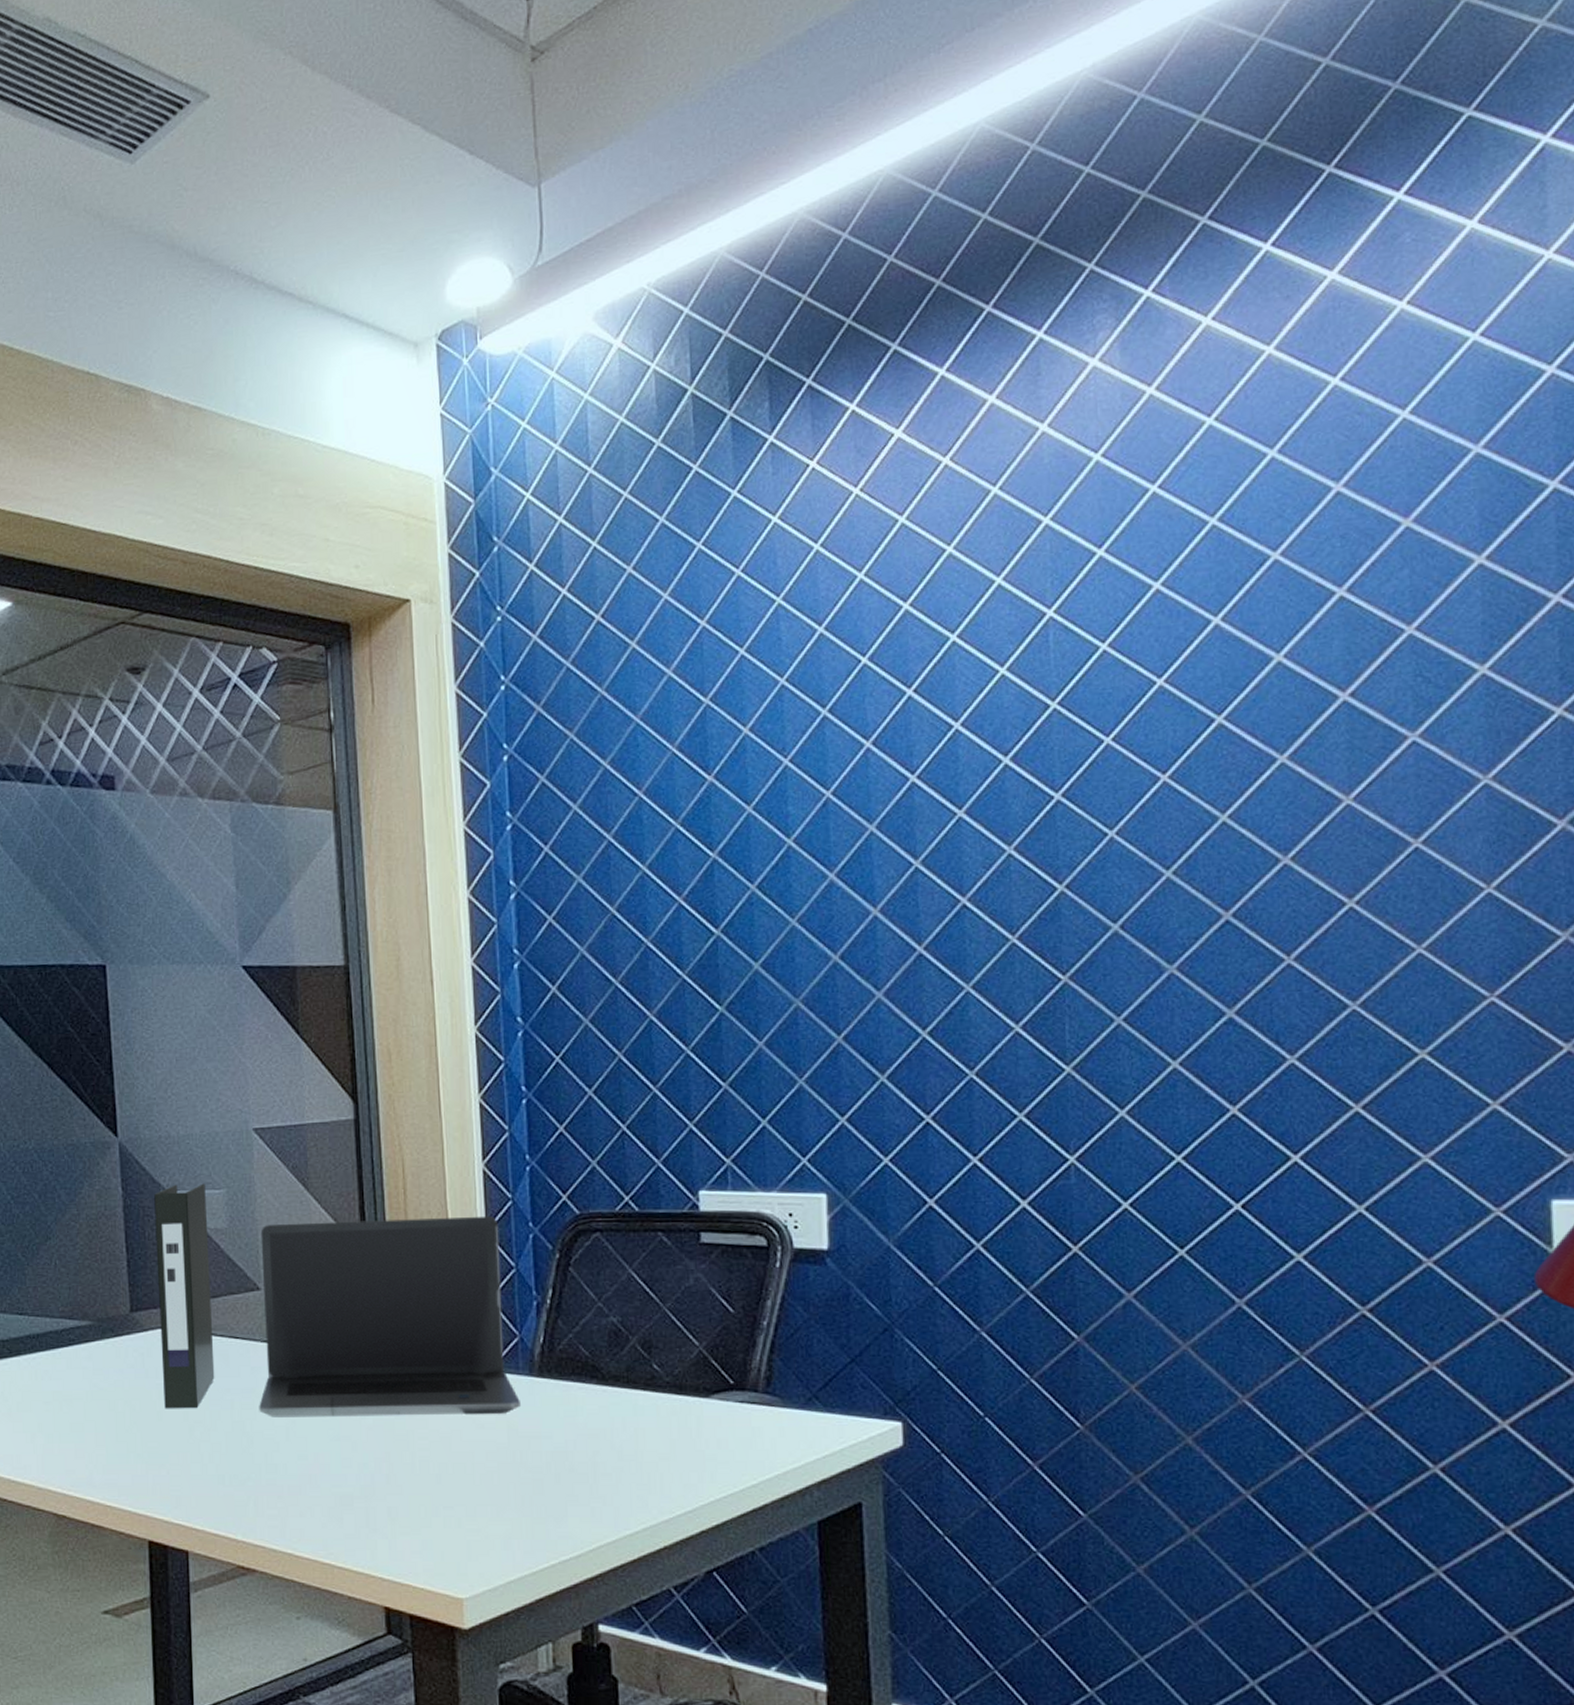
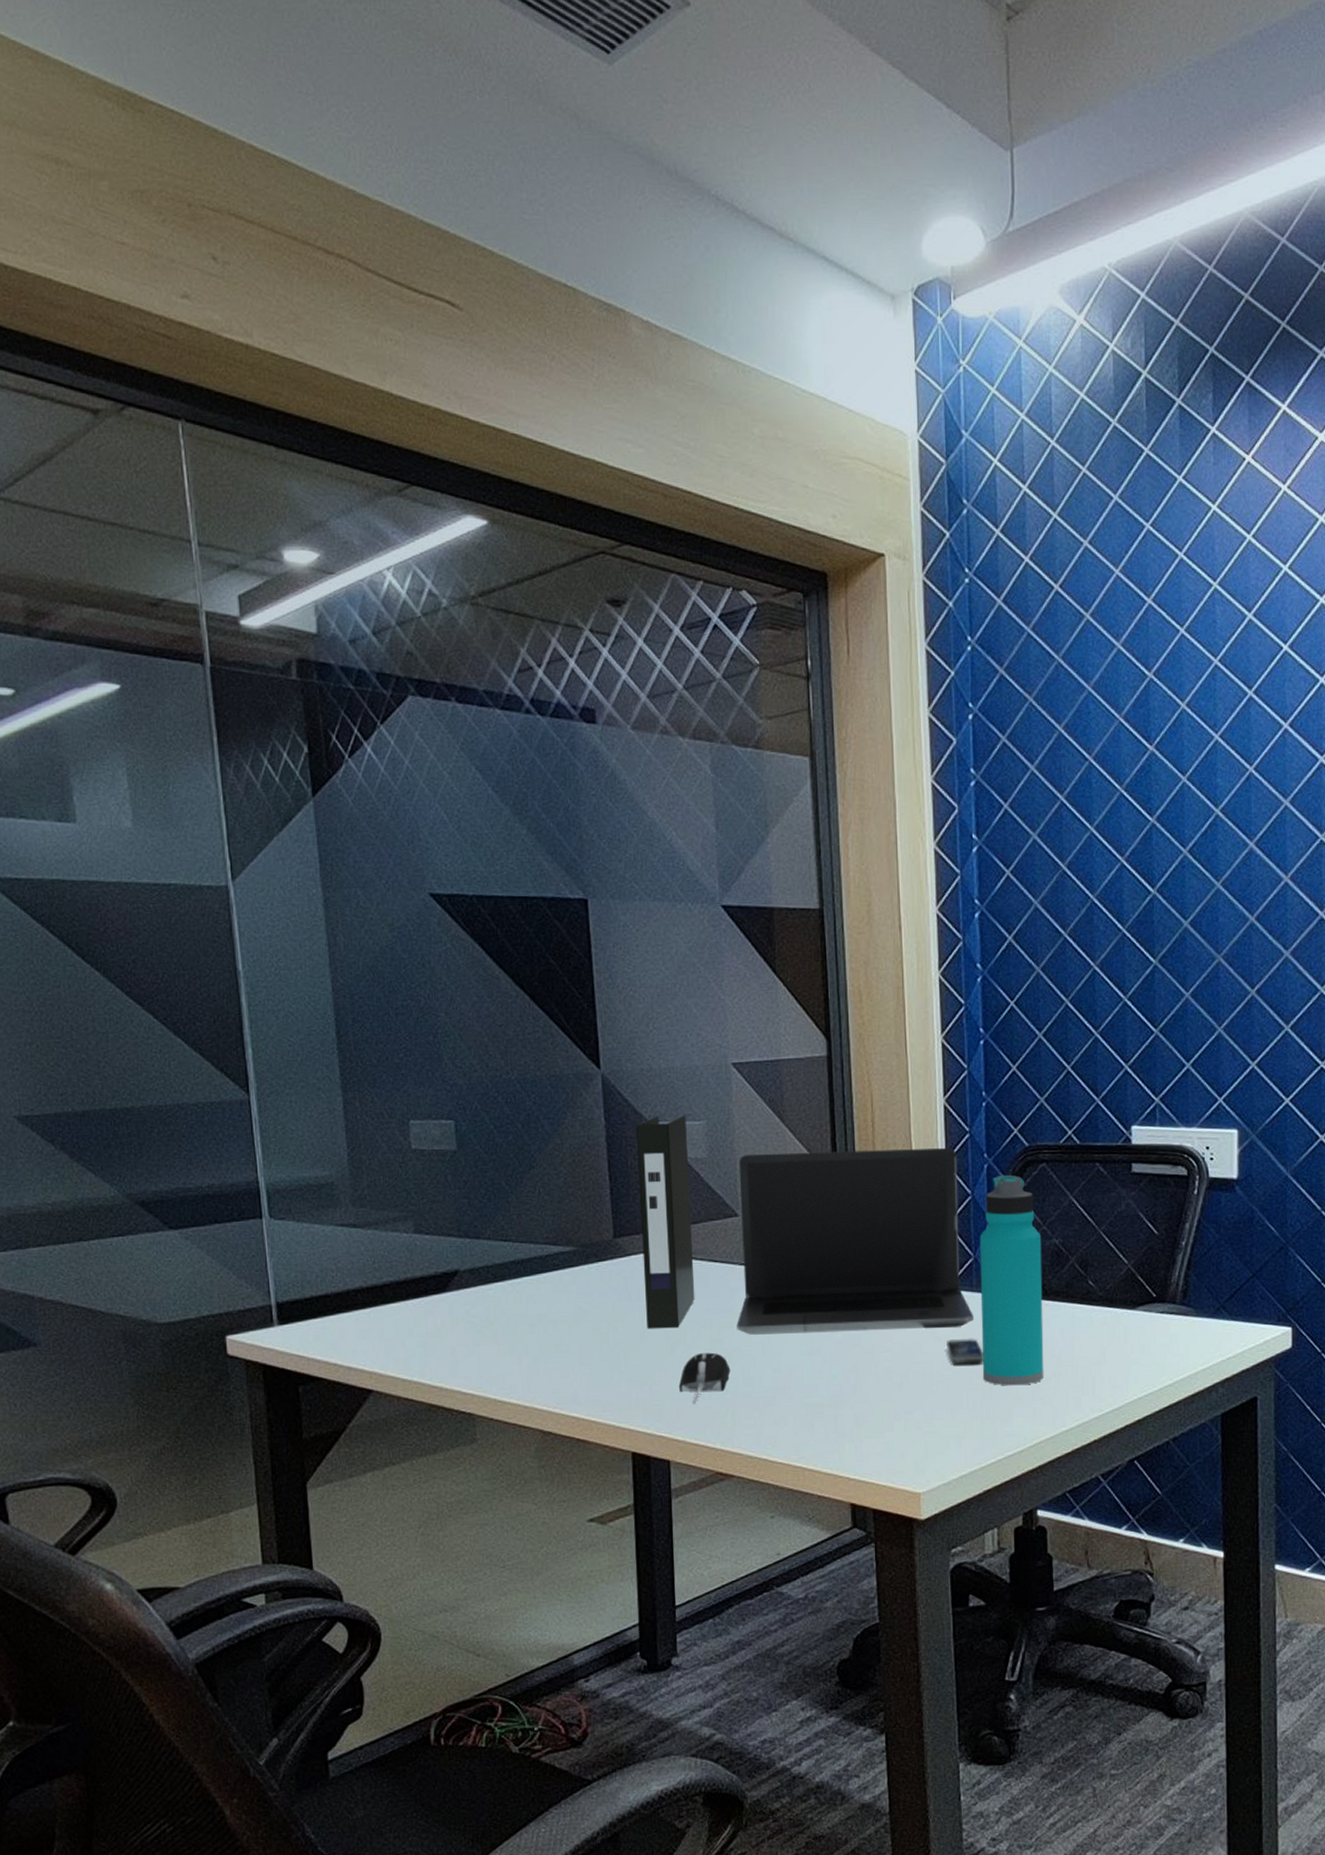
computer mouse: none [197,1435,253,1492] -> present [678,1352,731,1405]
mobile phone: none [489,1426,532,1455] -> present [945,1338,983,1364]
water bottle: none [525,1245,604,1481] -> present [979,1174,1044,1386]

